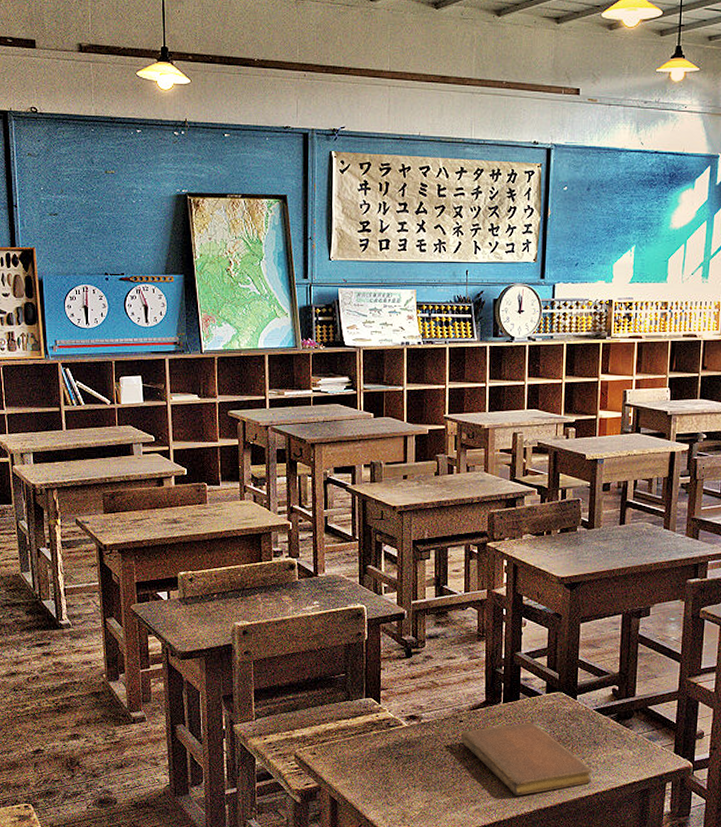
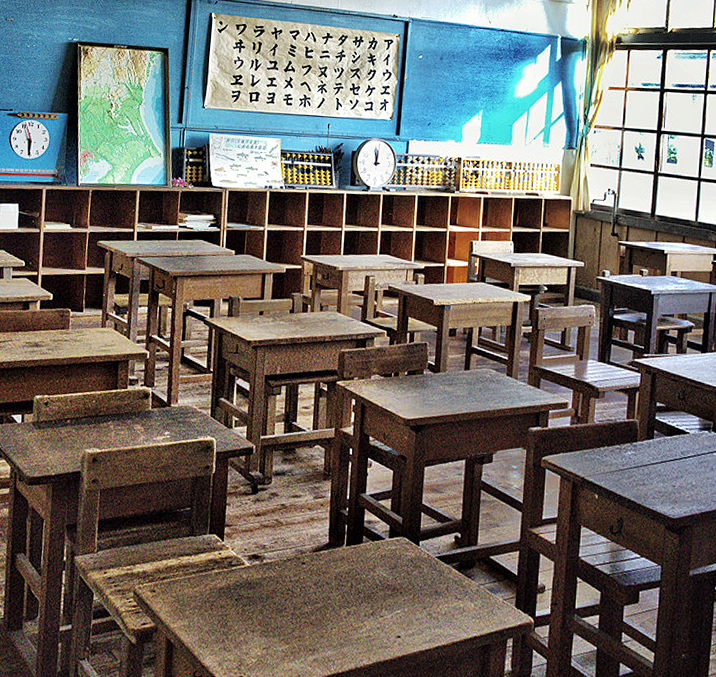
notebook: present [461,722,592,795] -> none [303,567,433,646]

